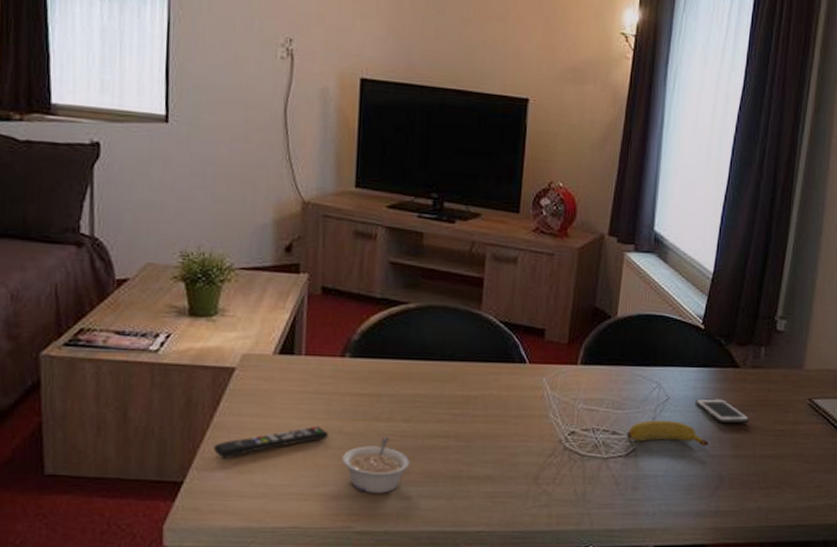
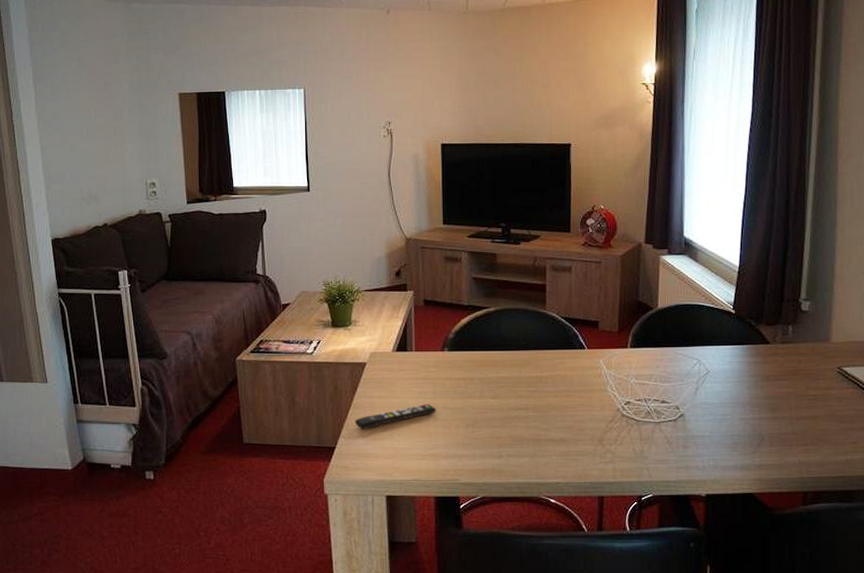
legume: present [342,437,410,493] -> none [448,411,499,454]
banana: present [626,420,709,447] -> none [674,390,748,411]
cell phone: present [695,398,750,424] -> none [733,371,784,391]

